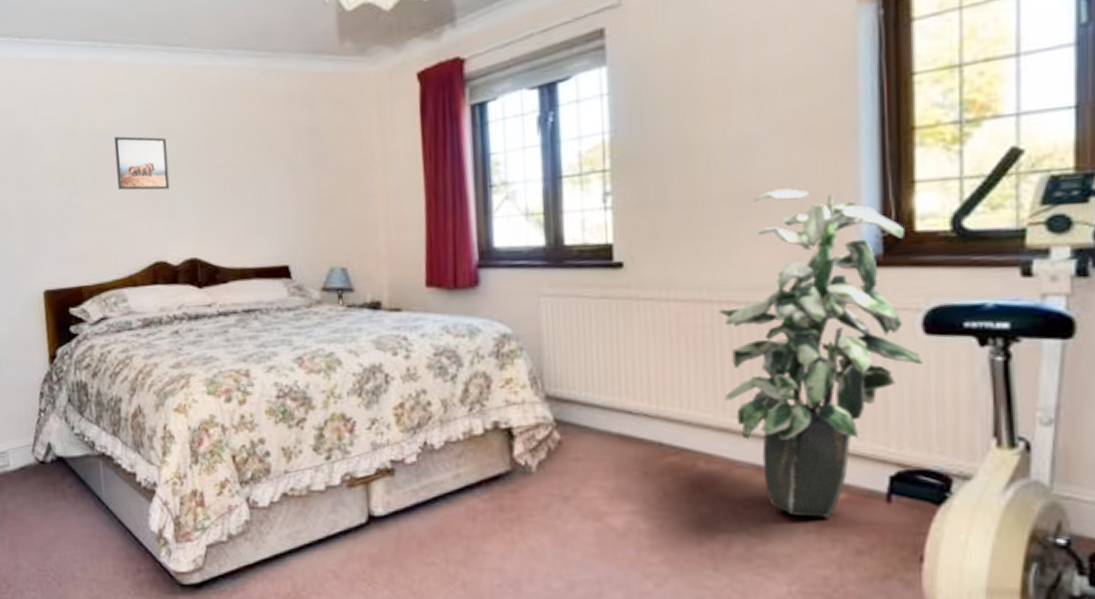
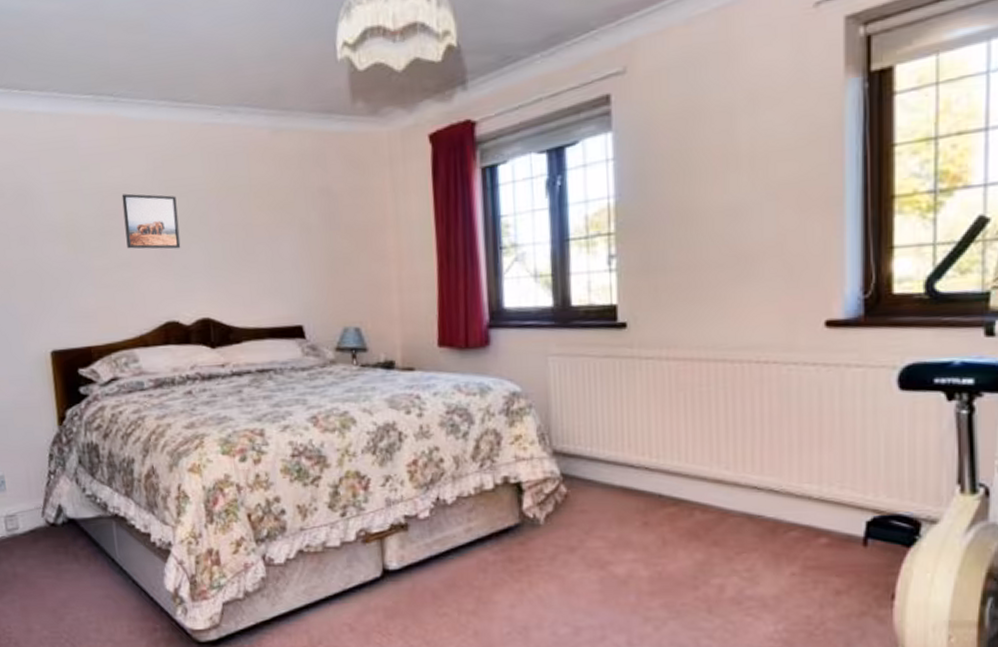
indoor plant: present [718,188,923,517] -> none [714,252,898,561]

